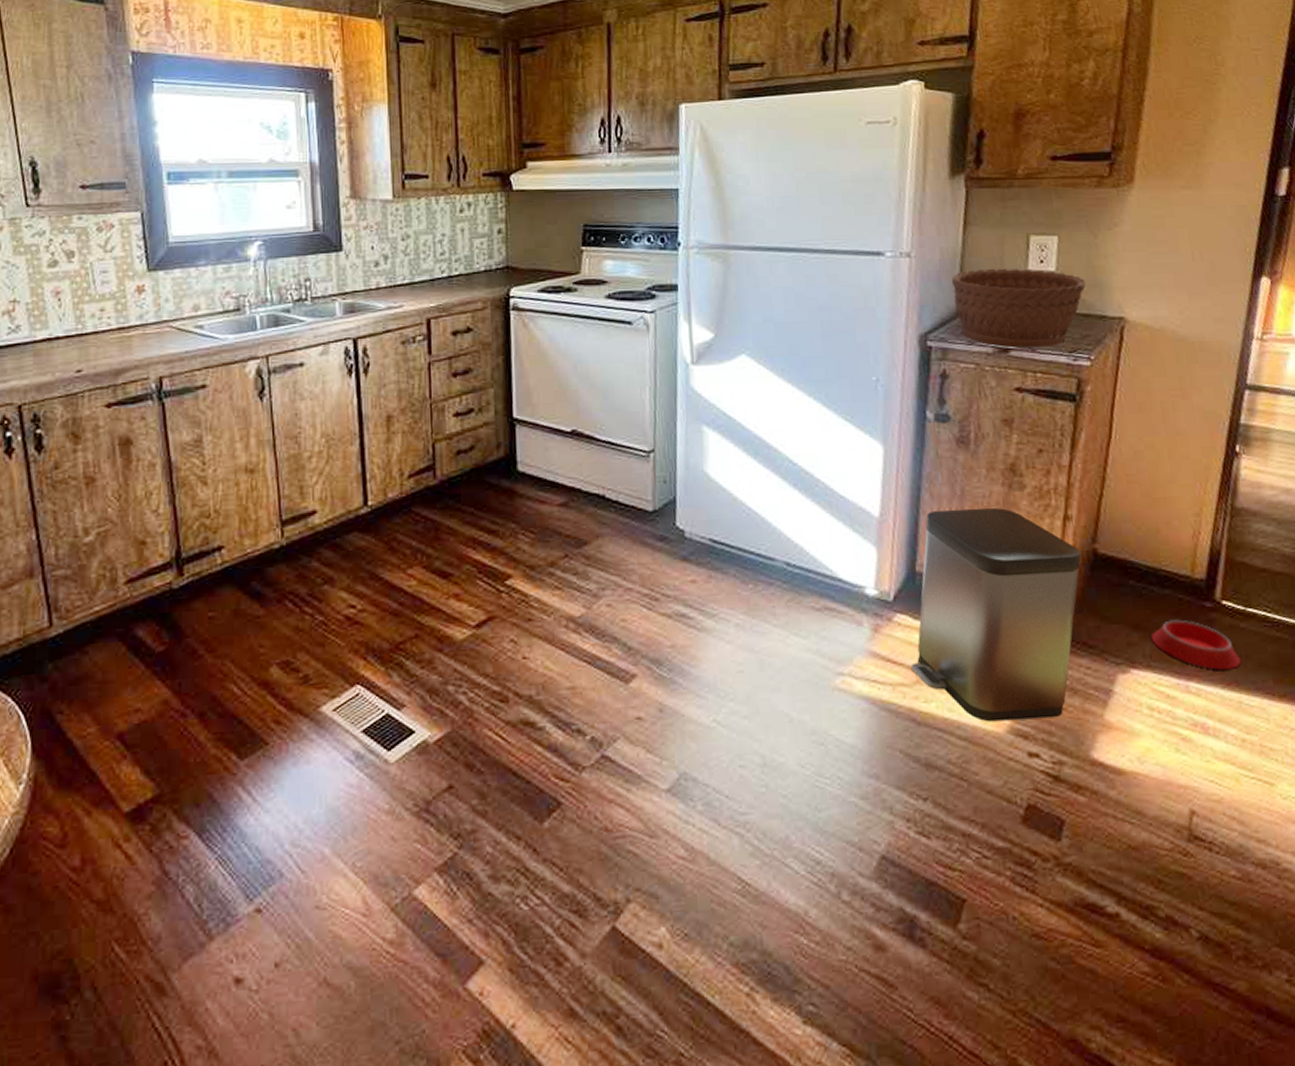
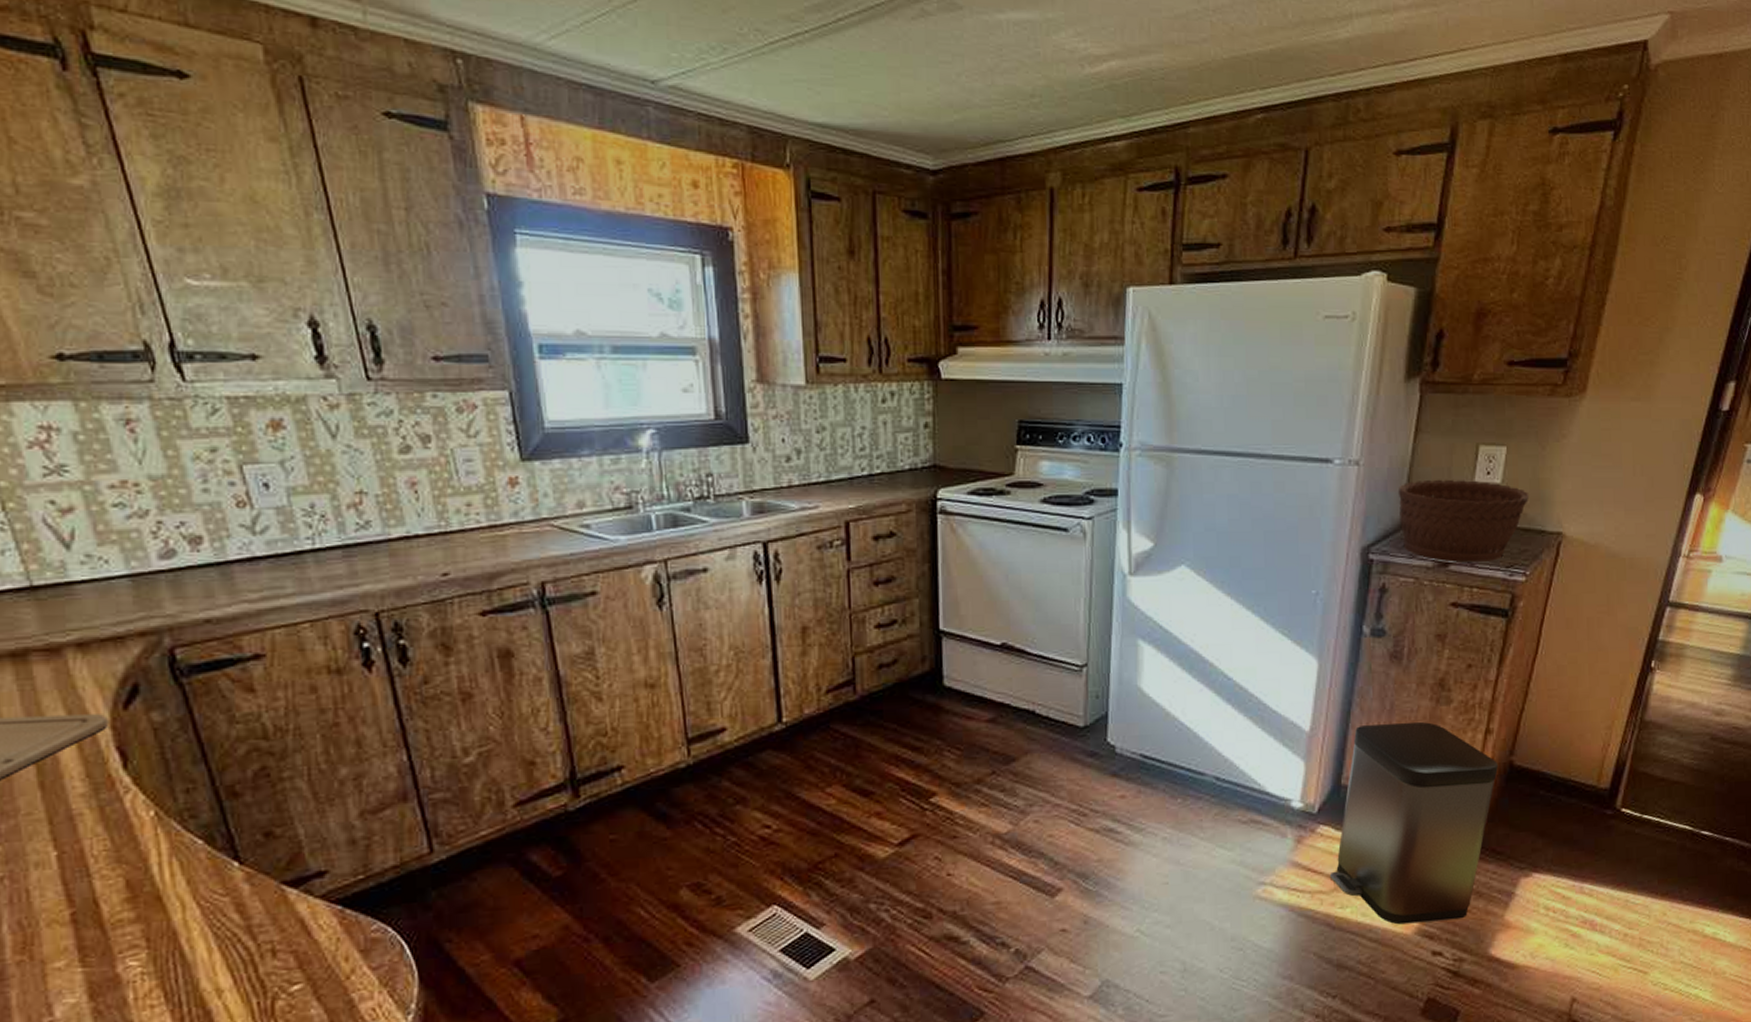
pet bowl: present [1151,619,1241,670] -> none [1554,826,1631,872]

